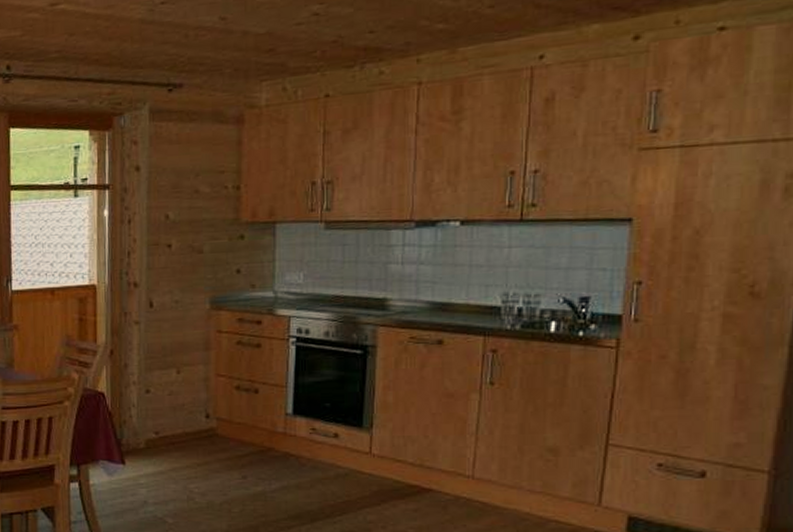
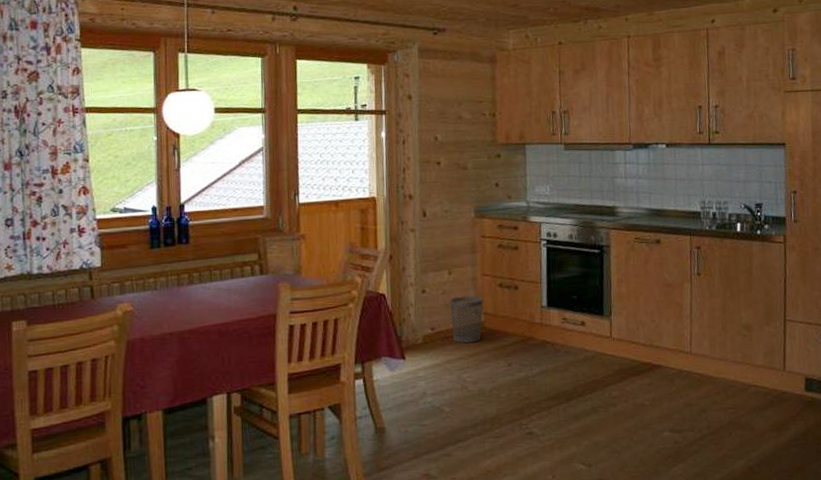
wastebasket: none [178,399,216,451] -> present [450,296,483,344]

